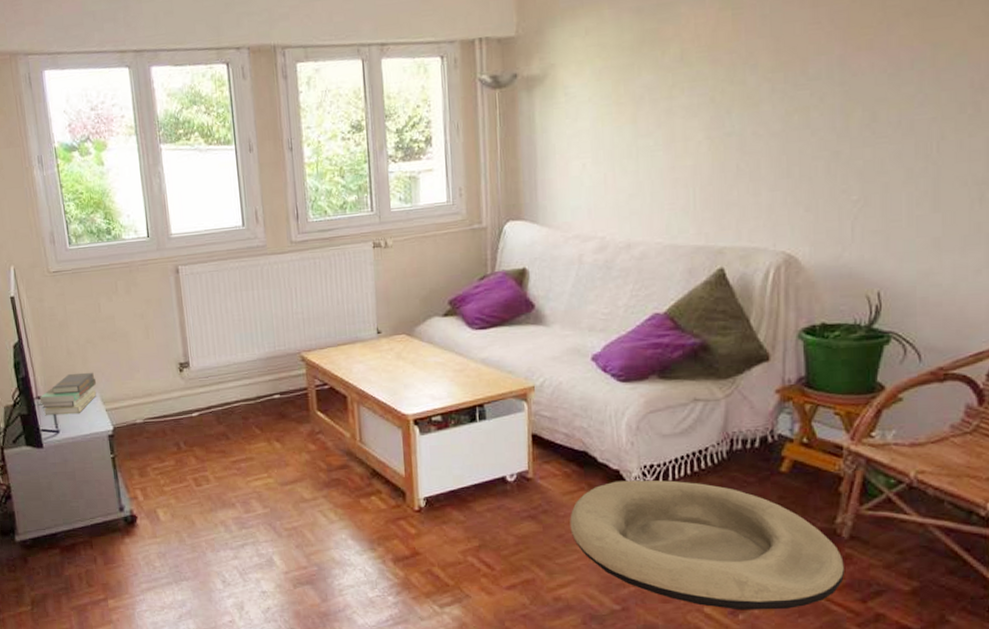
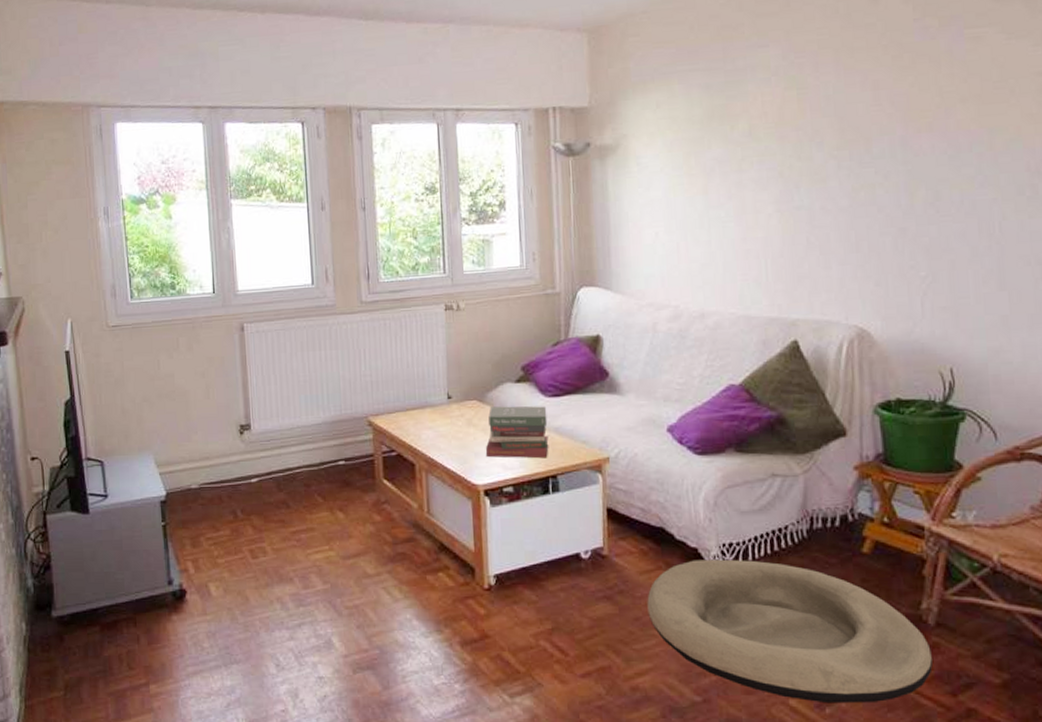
books: present [39,372,97,416] -> none [89,432,151,479]
books: none [414,338,476,389] -> present [485,406,549,459]

